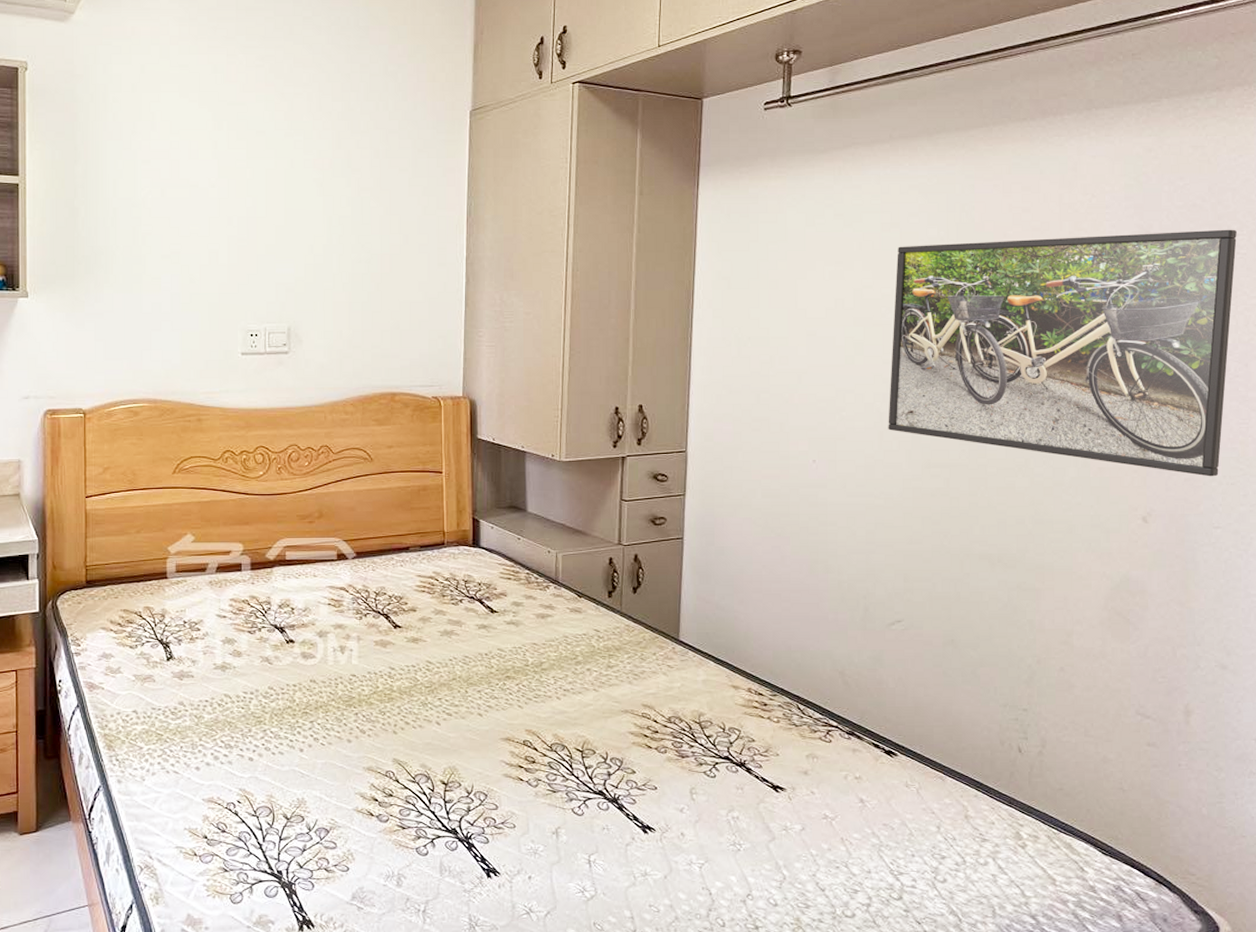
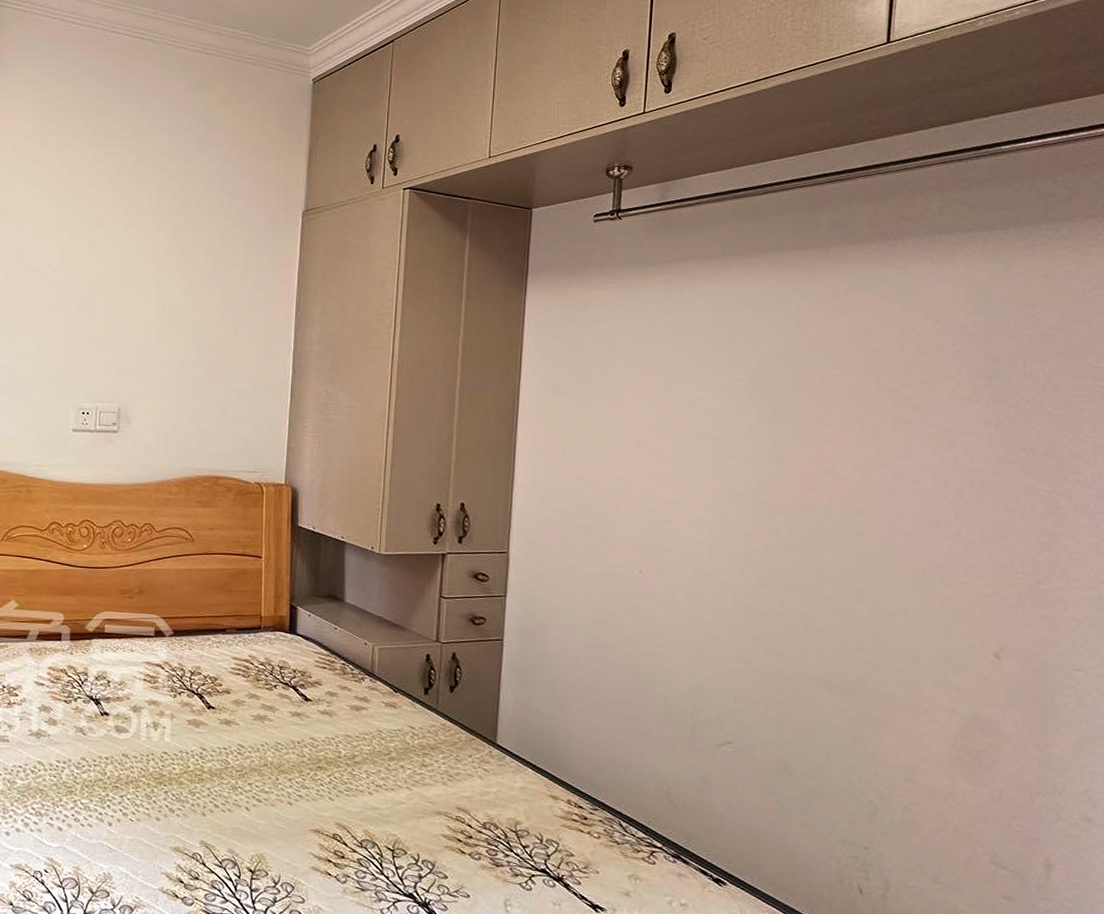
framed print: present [888,229,1237,477] -> none [718,360,1094,616]

